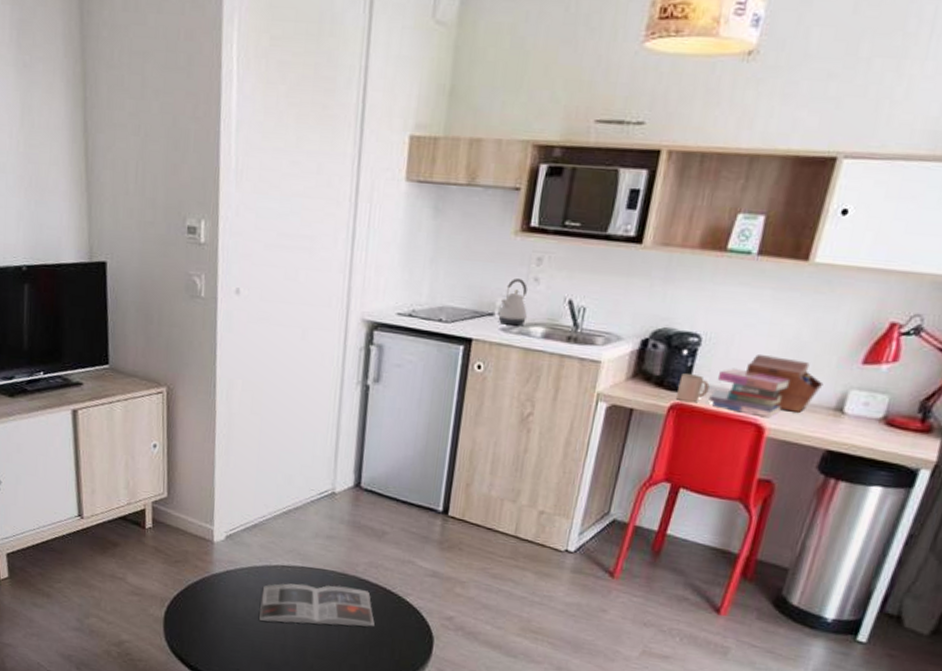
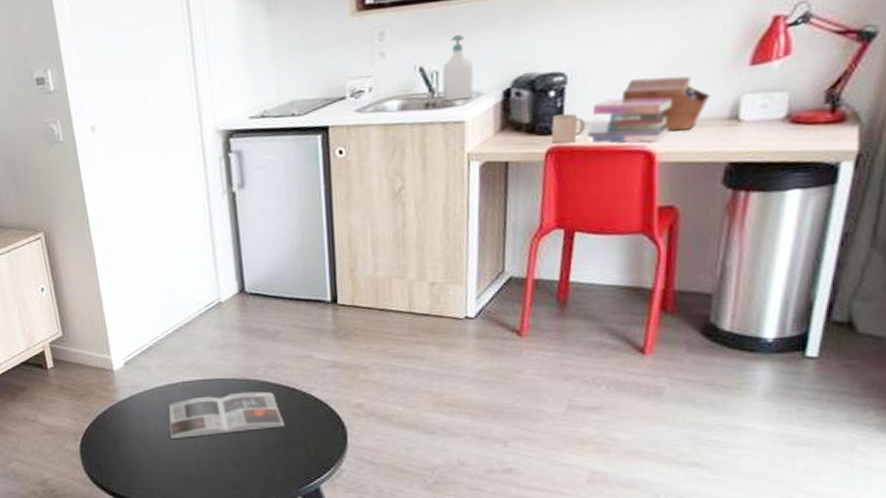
kettle: present [498,277,528,326] -> none [349,56,381,106]
soap bottle: none [585,276,619,341] -> present [442,34,474,101]

